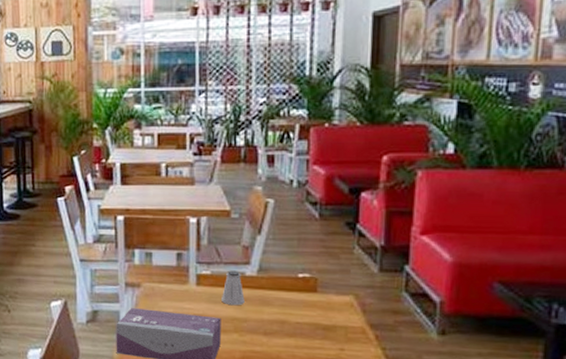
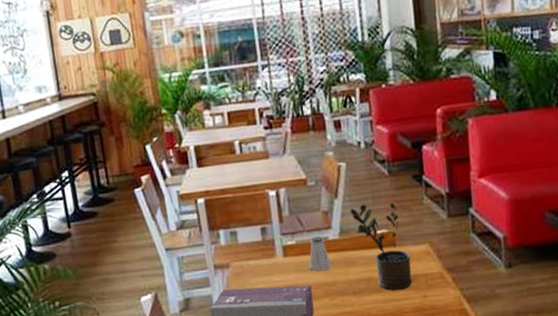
potted plant: none [272,244,332,338] -> present [350,202,413,291]

